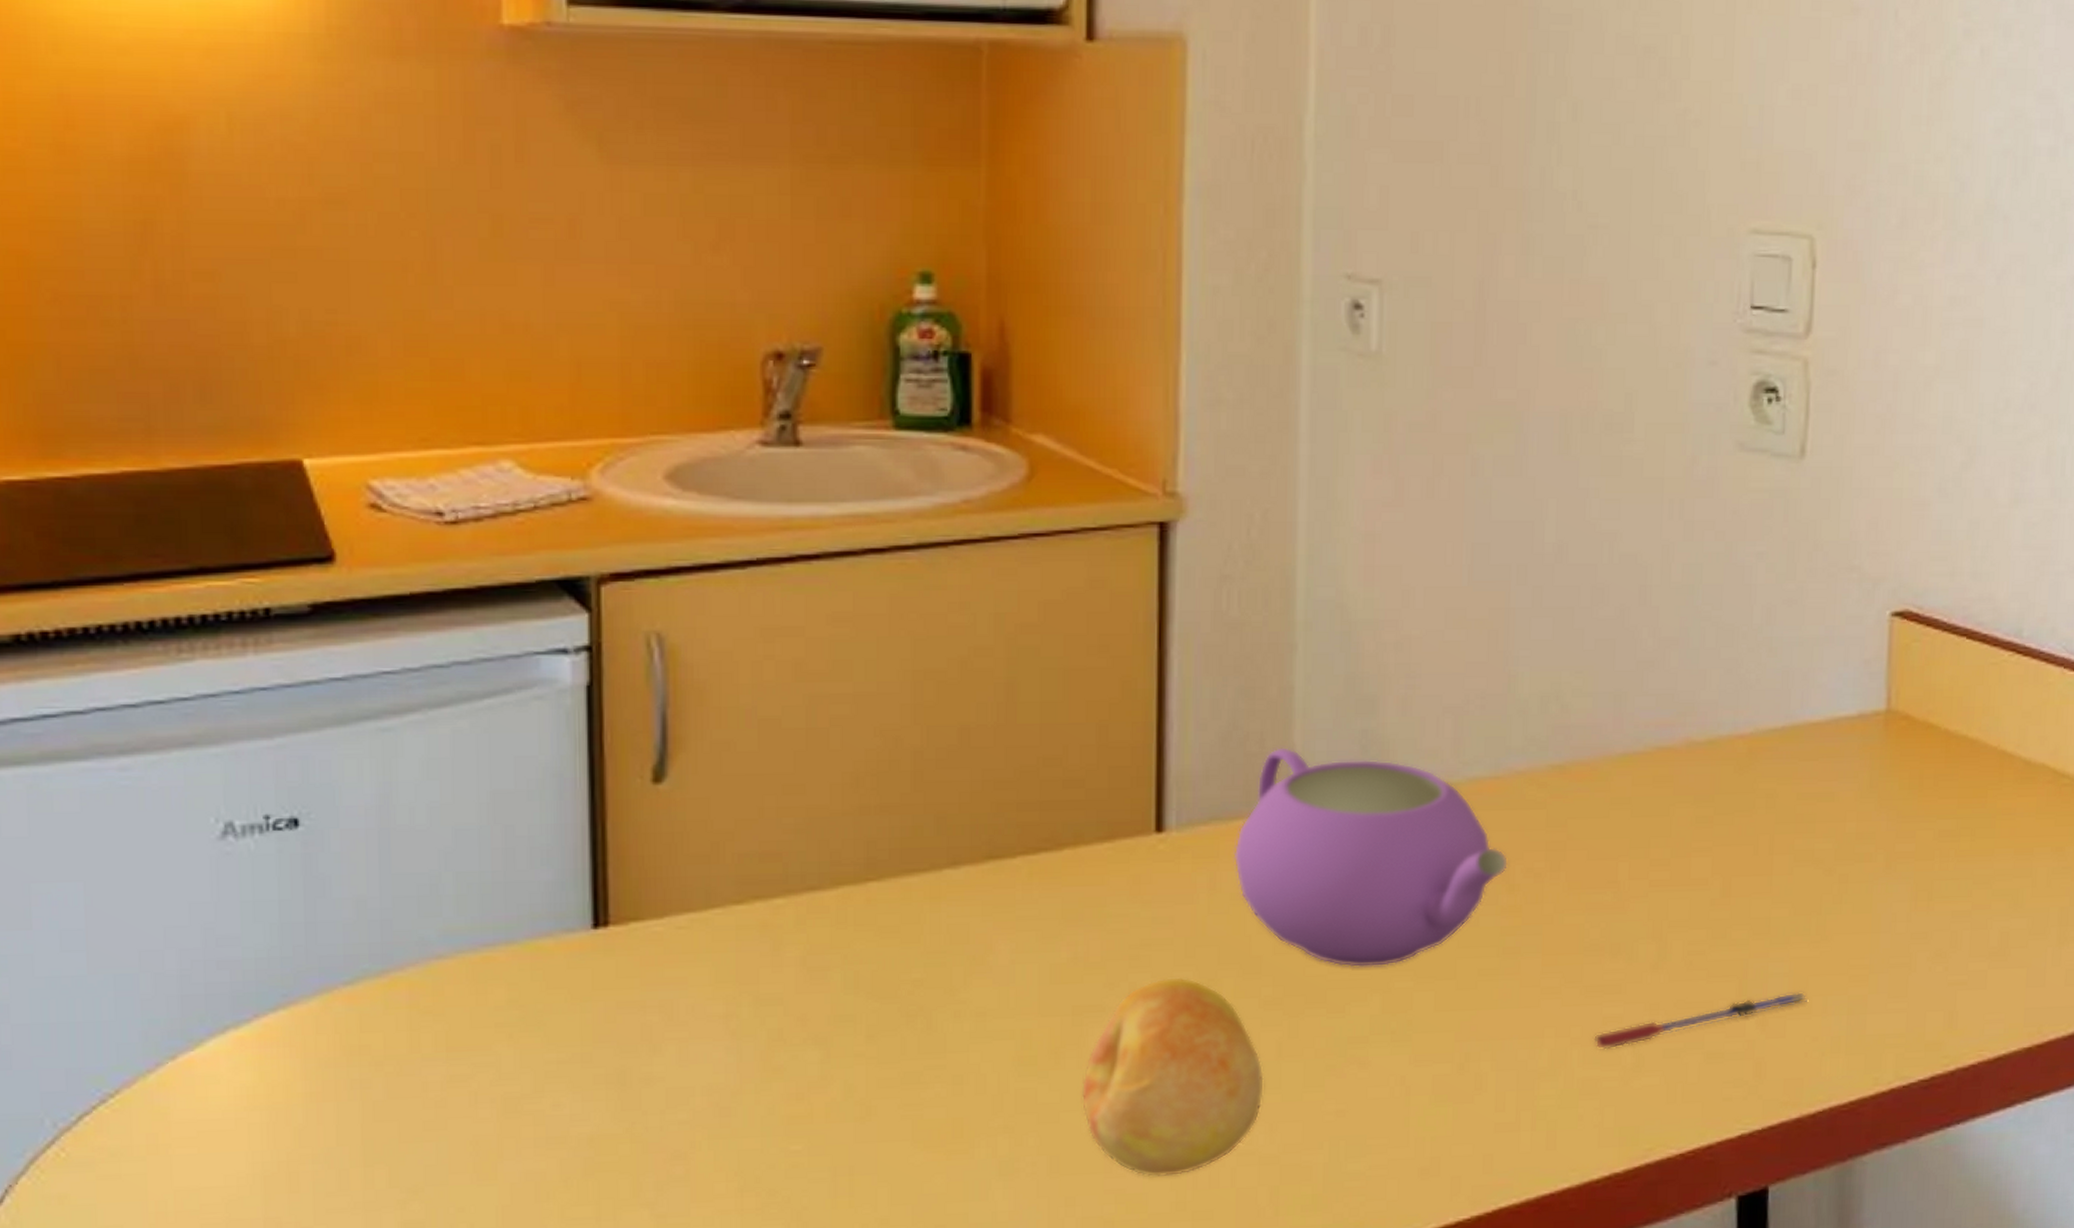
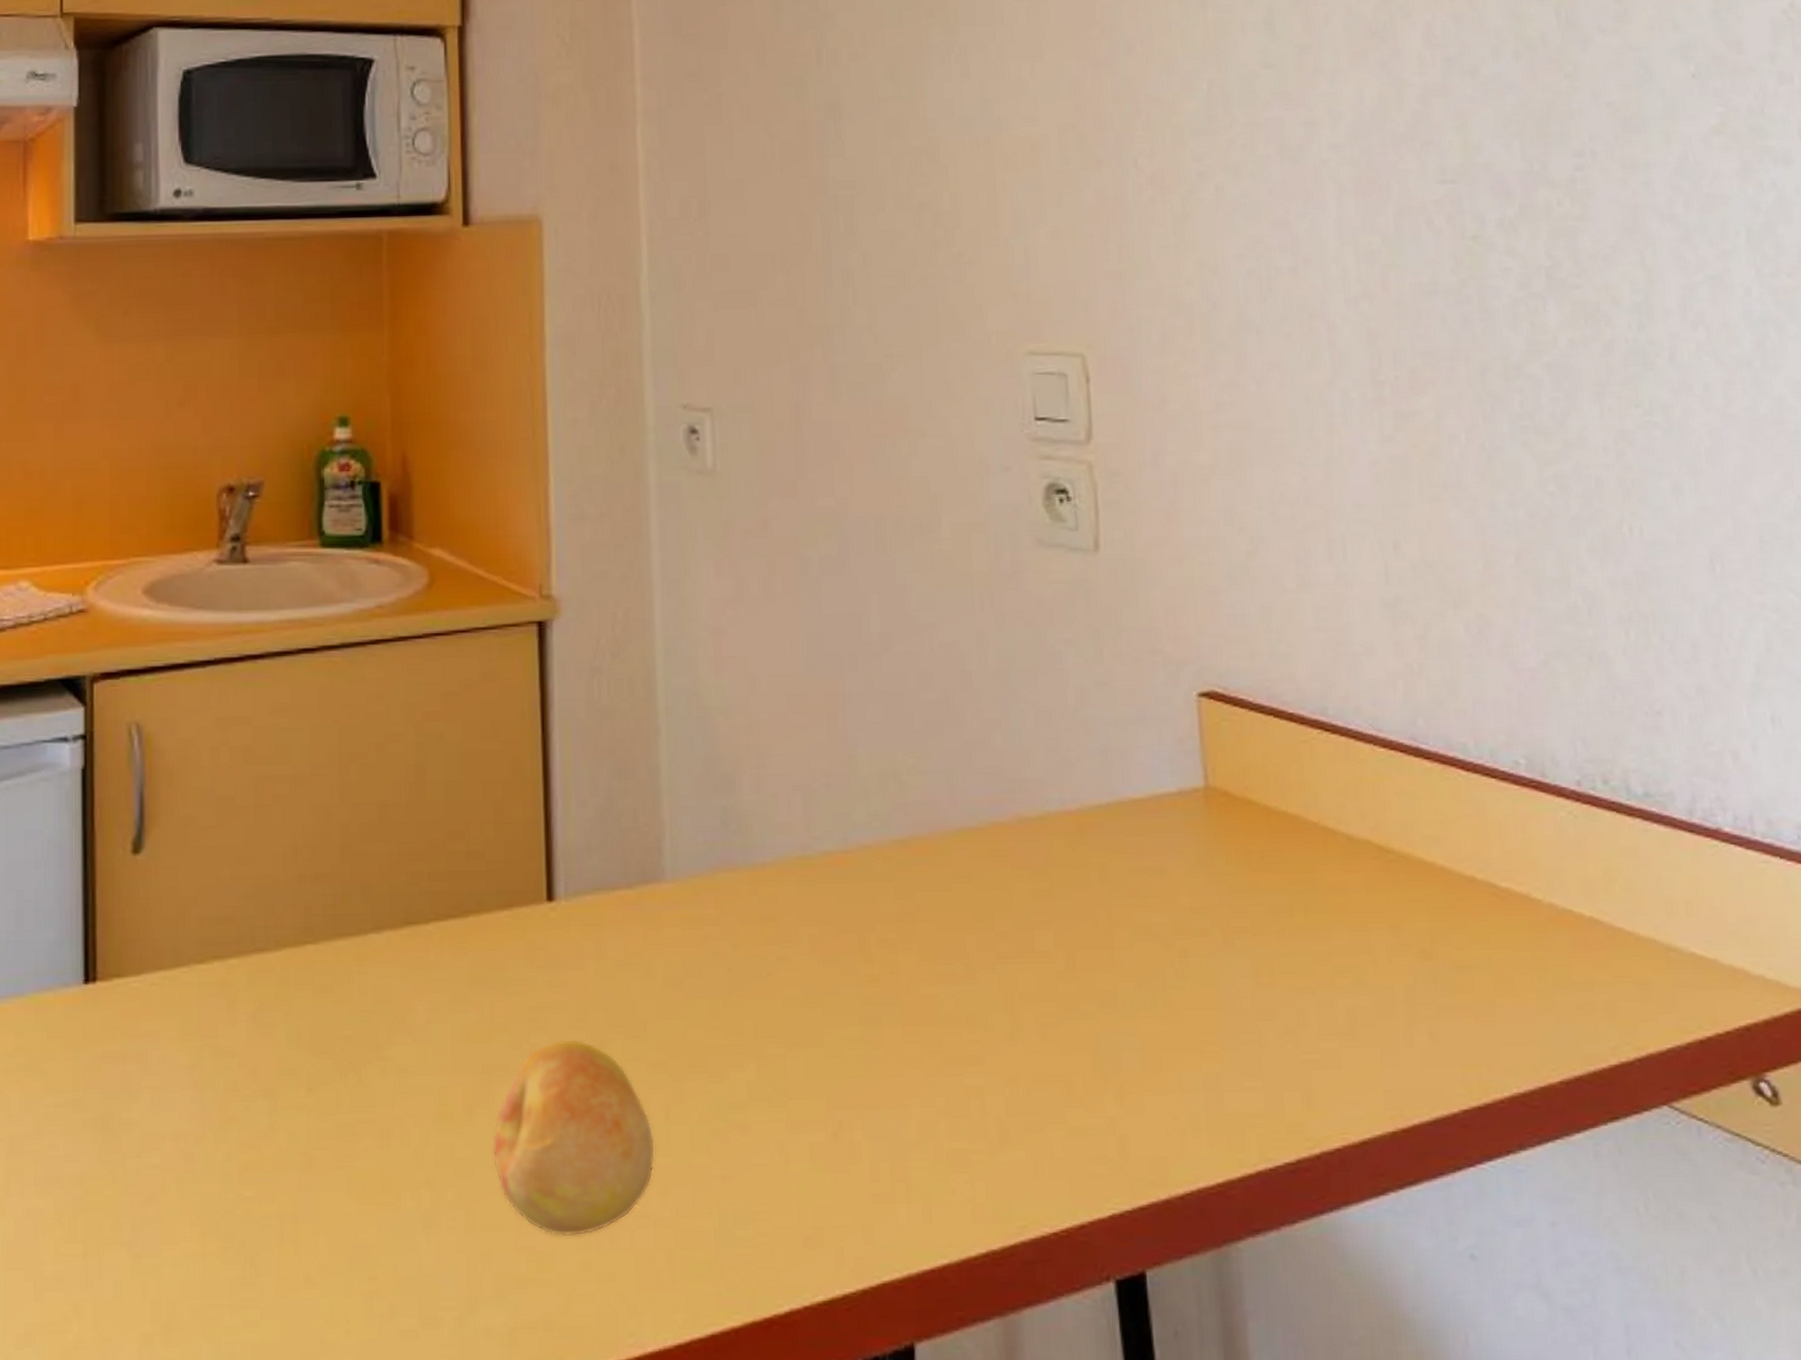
teapot: present [1233,746,1509,968] -> none [615,821,864,1034]
pen: present [1594,992,1808,1050] -> none [958,1068,1163,1122]

